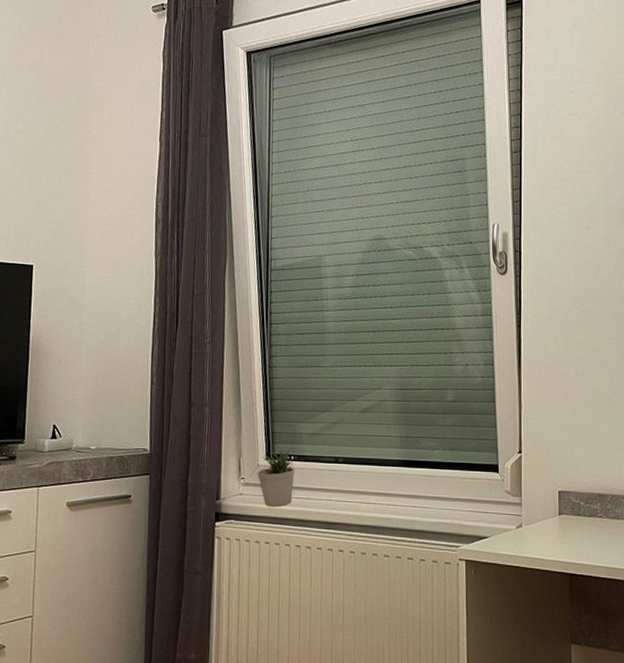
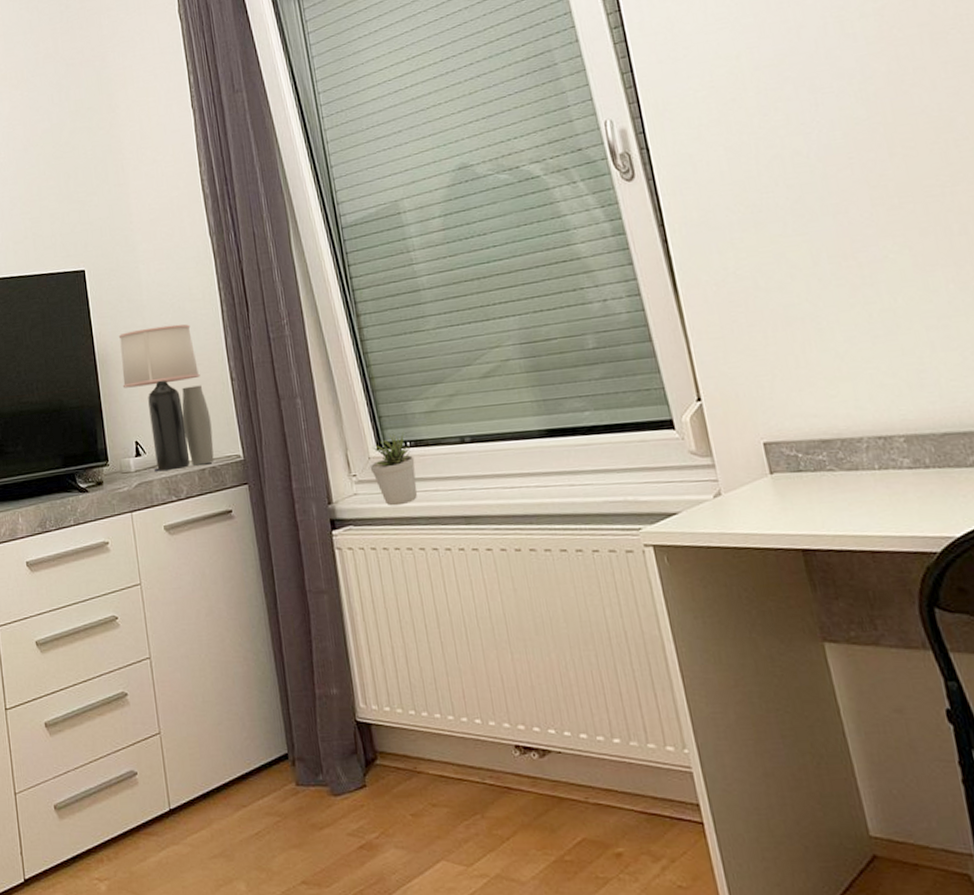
table lamp: none [50,326,124,455] -> present [118,324,200,472]
vase: none [100,383,127,453] -> present [181,385,214,466]

